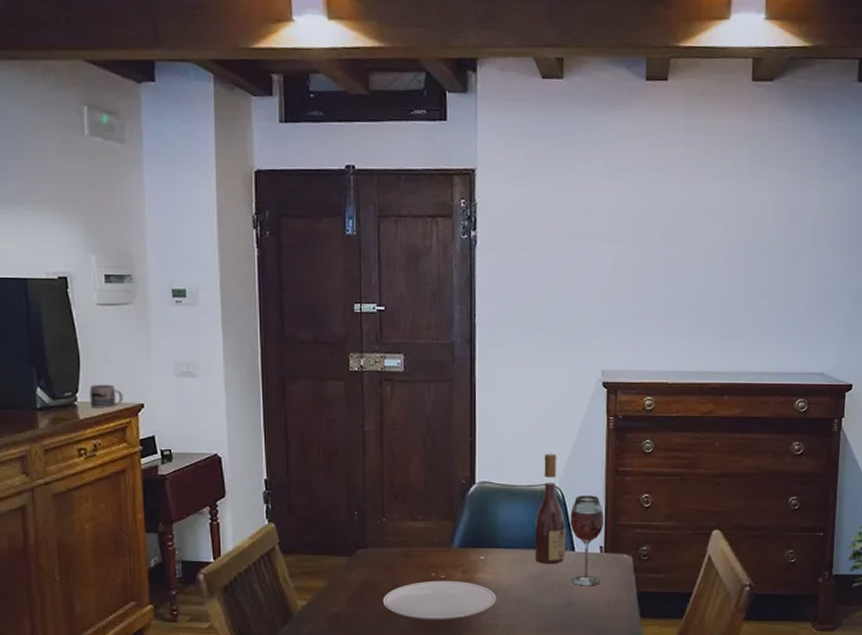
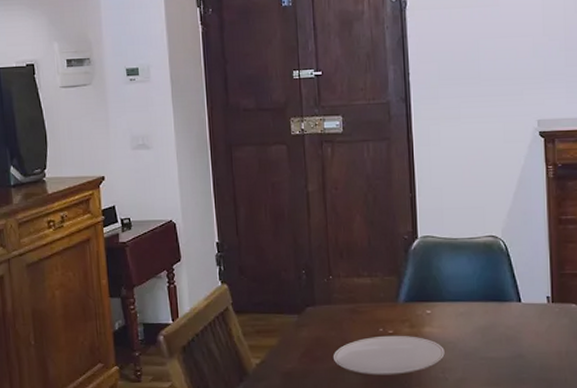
mug: present [89,384,123,408] -> none [56,160,86,183]
wine bottle: present [534,453,566,565] -> none [479,205,512,317]
wineglass: present [570,494,605,586] -> none [514,245,550,338]

